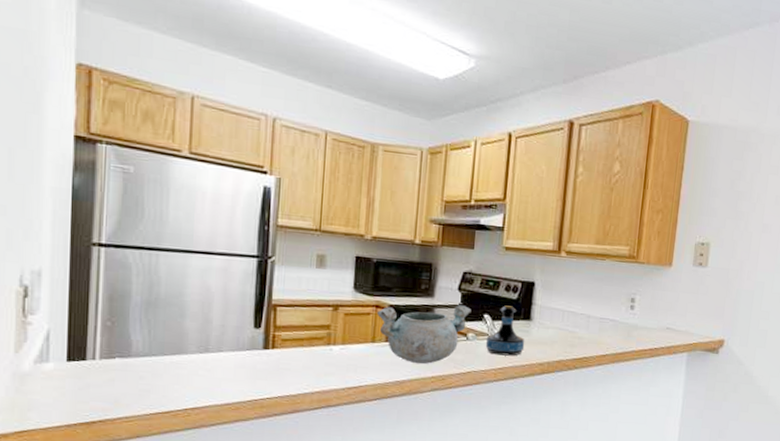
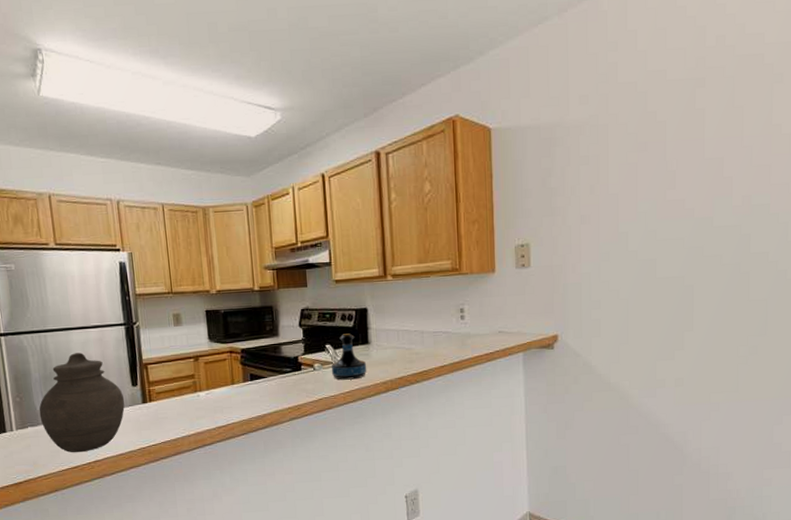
jar: none [133,280,243,396] -> present [39,353,125,453]
decorative bowl: present [376,305,472,364] -> none [231,339,314,398]

